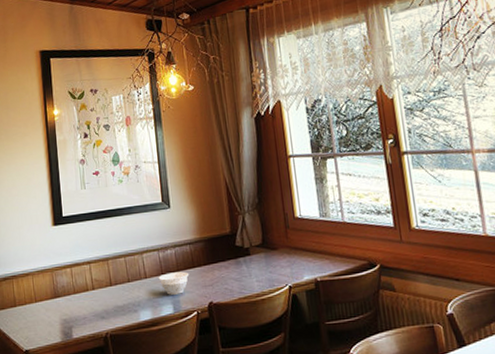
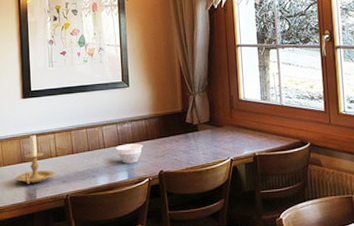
candle holder: none [49,265,92,322] -> present [16,134,54,184]

